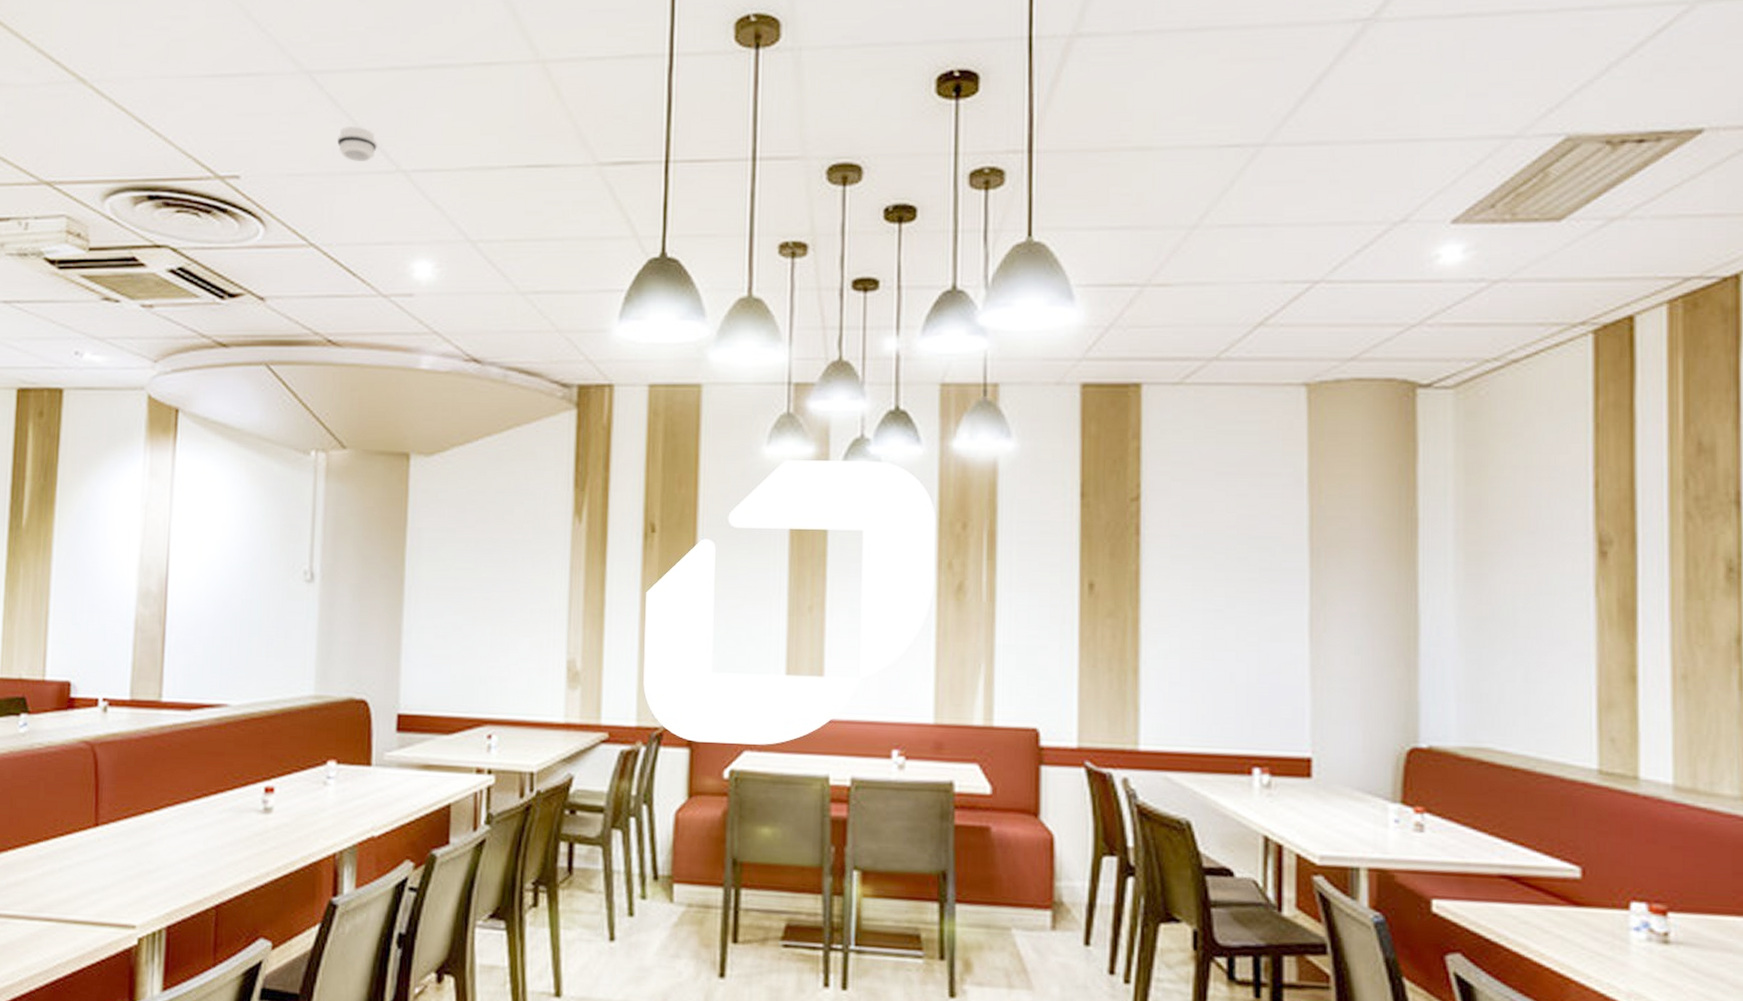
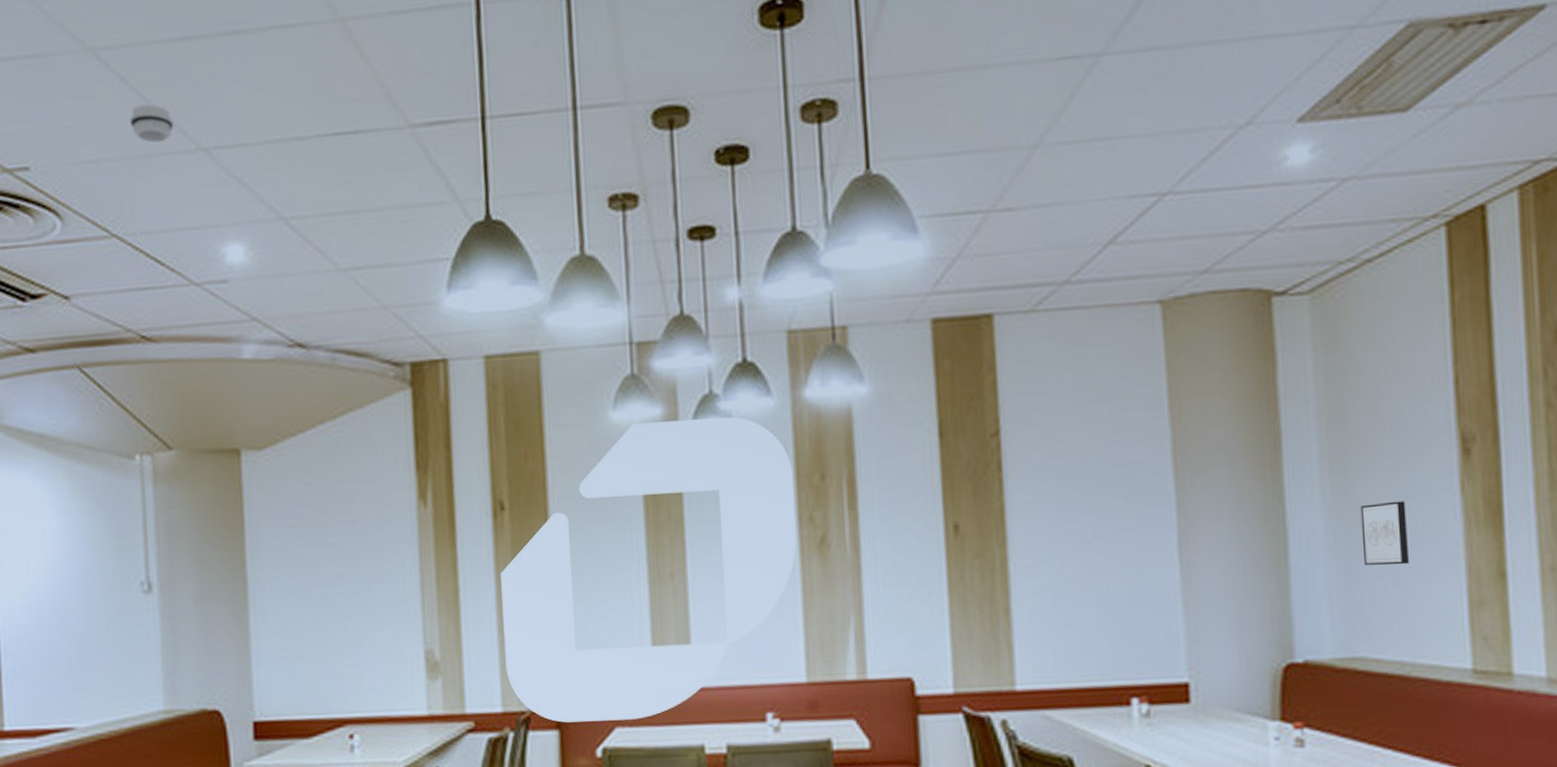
wall art: none [1493,597,1540,660] -> present [1360,501,1410,566]

